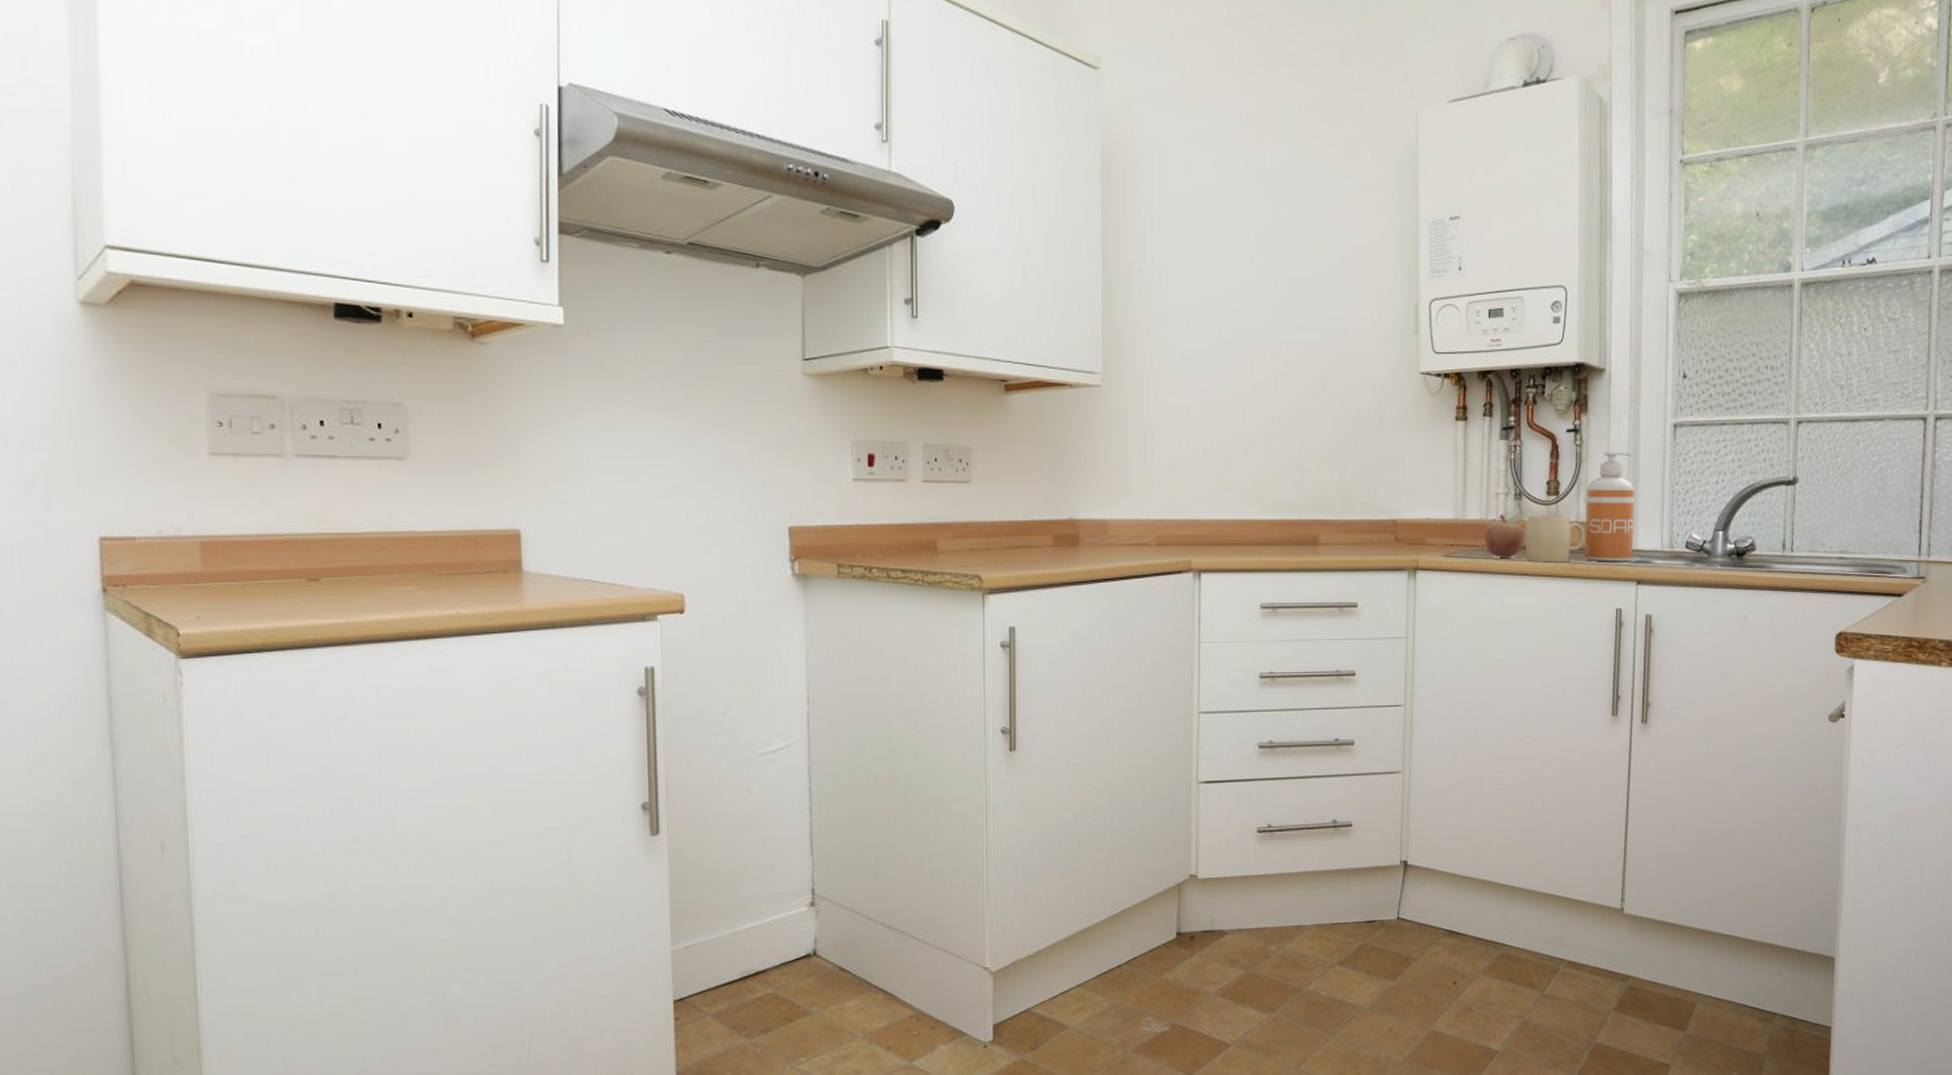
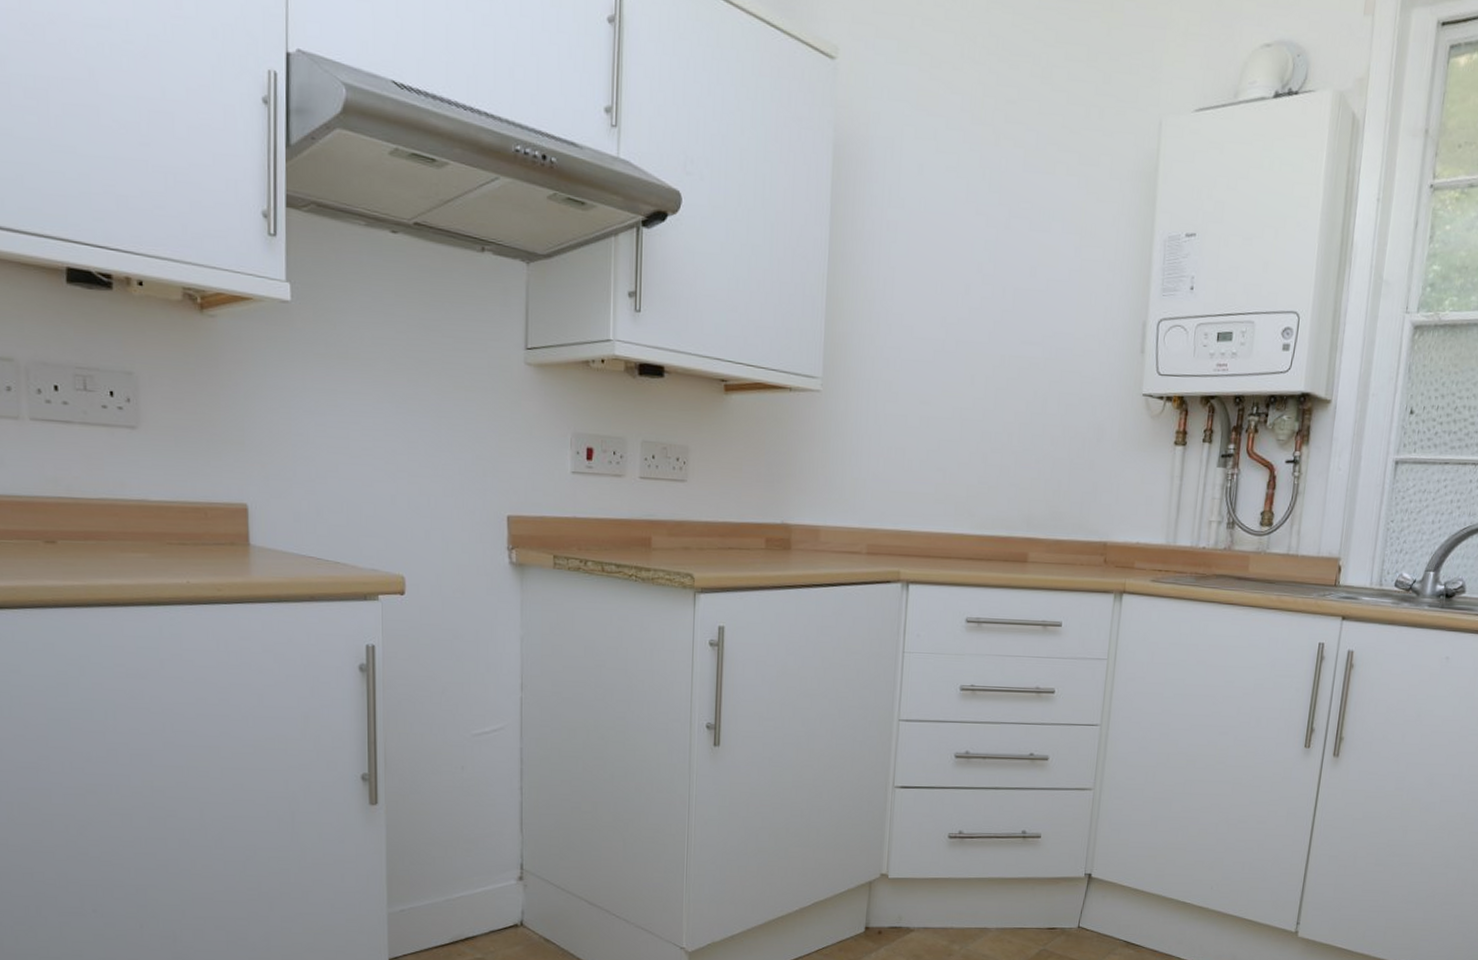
fruit: present [1484,513,1527,557] -> none [1193,541,1238,586]
mug: present [1524,515,1585,564] -> none [1232,544,1295,595]
soap dispenser: present [1584,452,1635,562] -> none [1292,485,1350,597]

